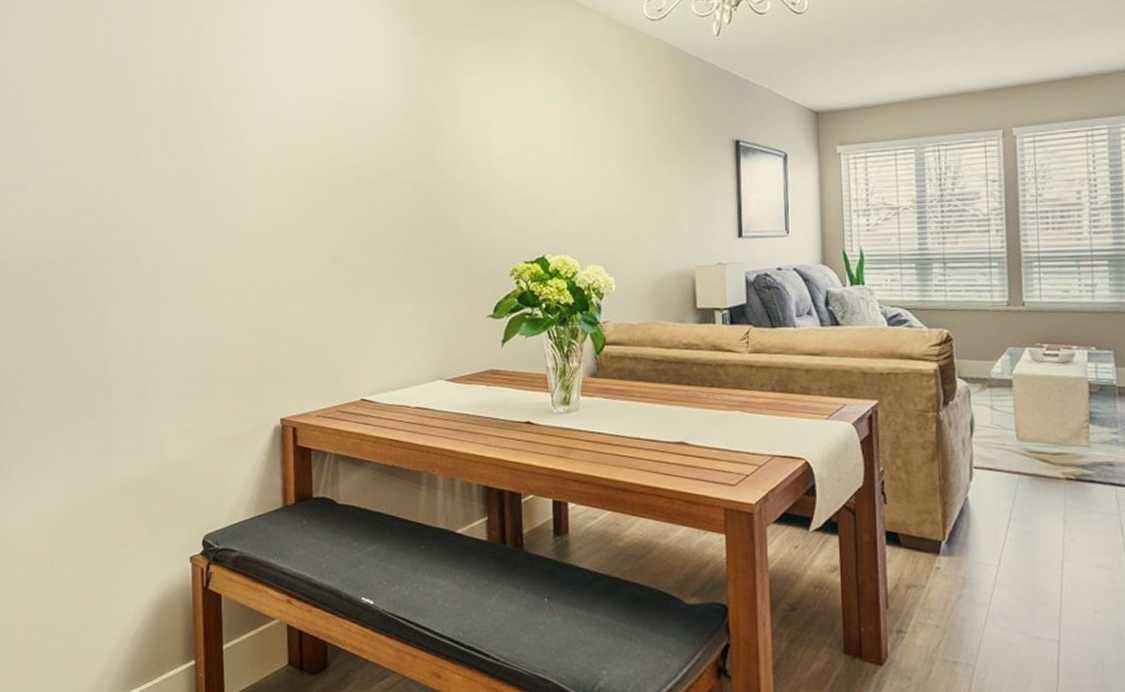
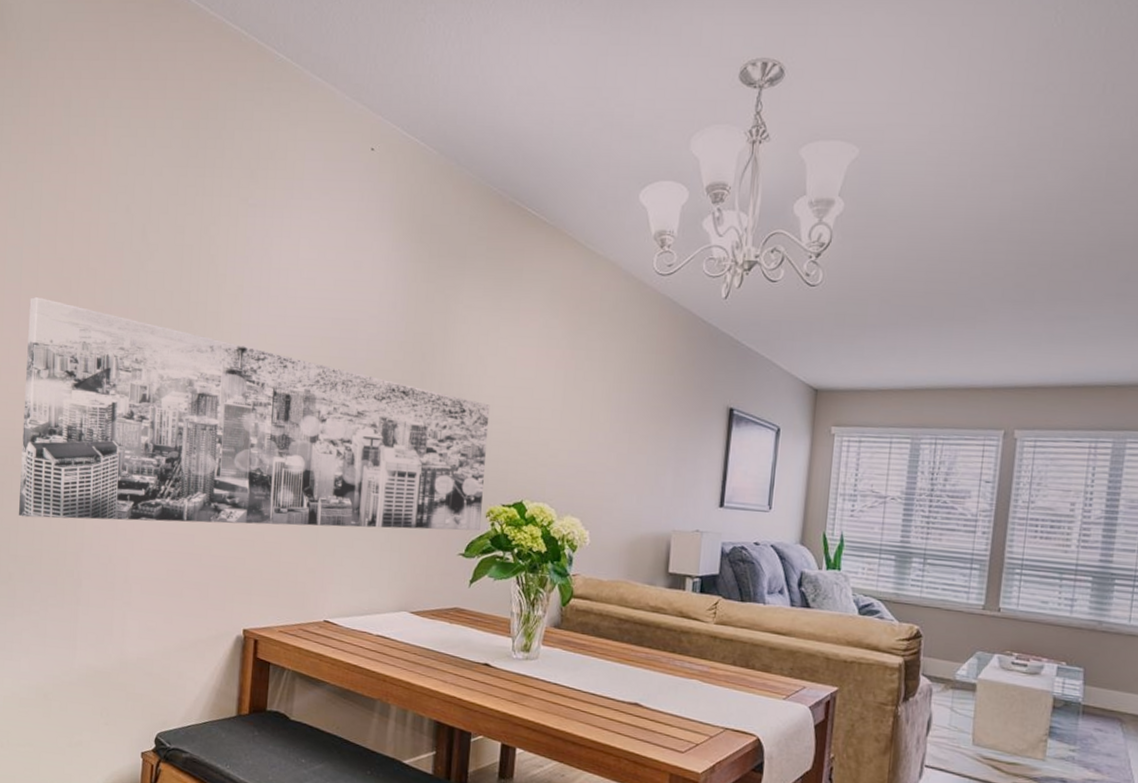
wall art: none [33,114,506,334] -> present [19,297,490,531]

